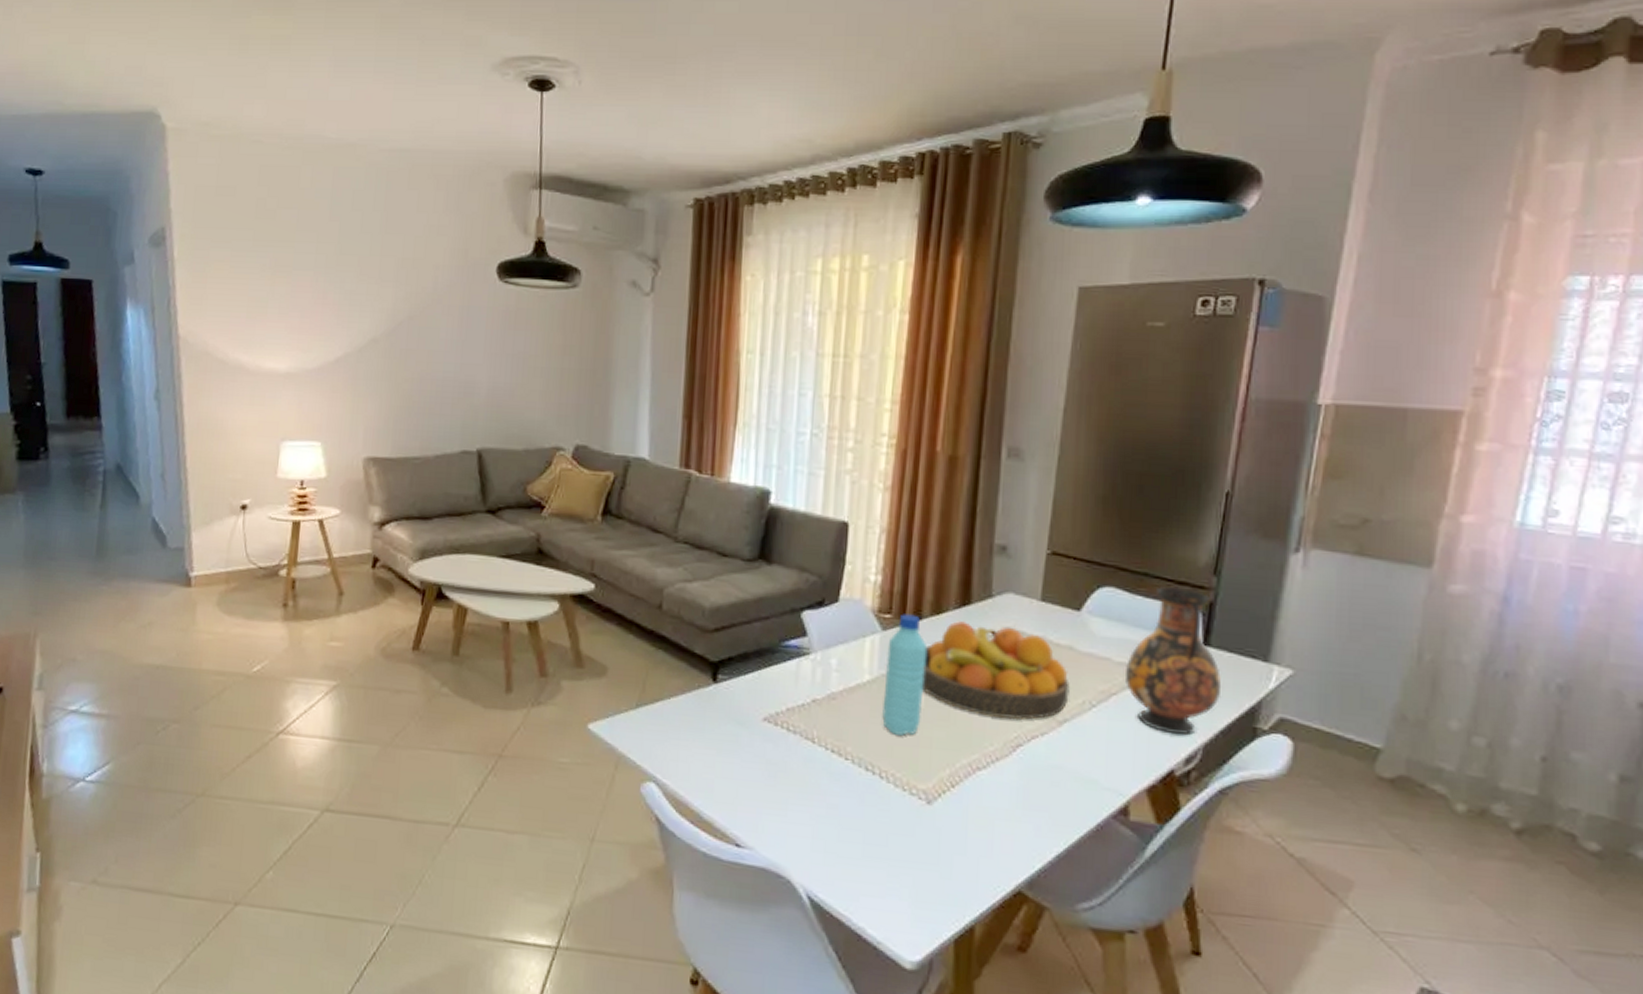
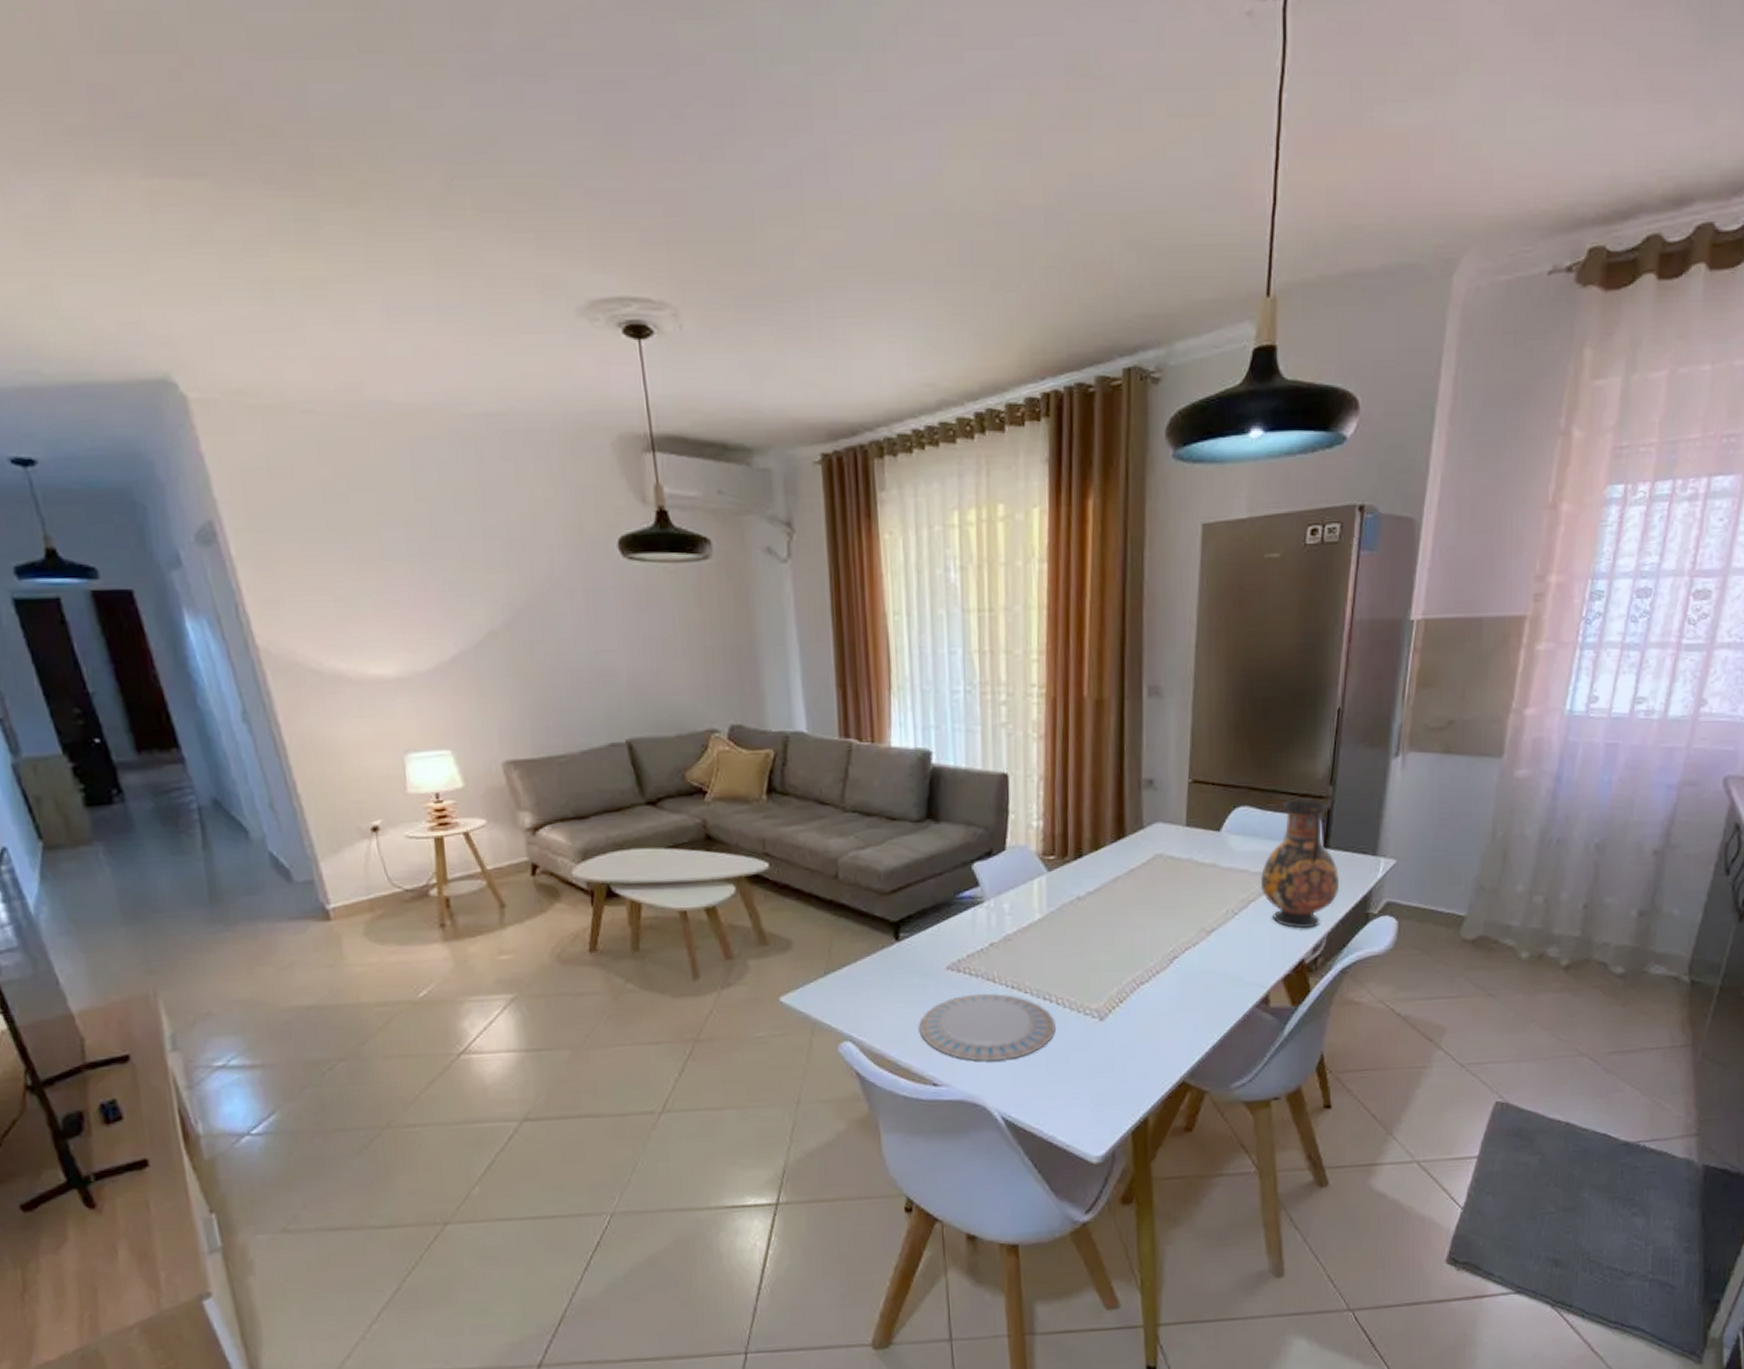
plate: none [727,751,876,831] -> present [919,993,1055,1062]
water bottle: present [882,614,926,736] -> none [1054,853,1089,964]
fruit bowl: present [921,620,1070,720] -> none [1086,852,1215,937]

